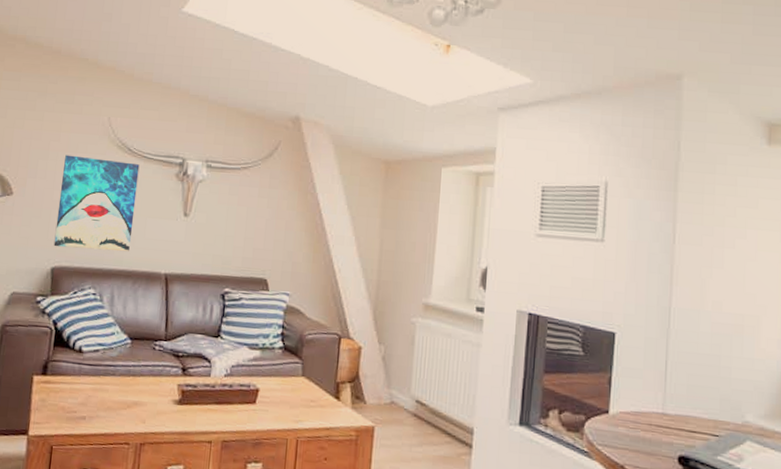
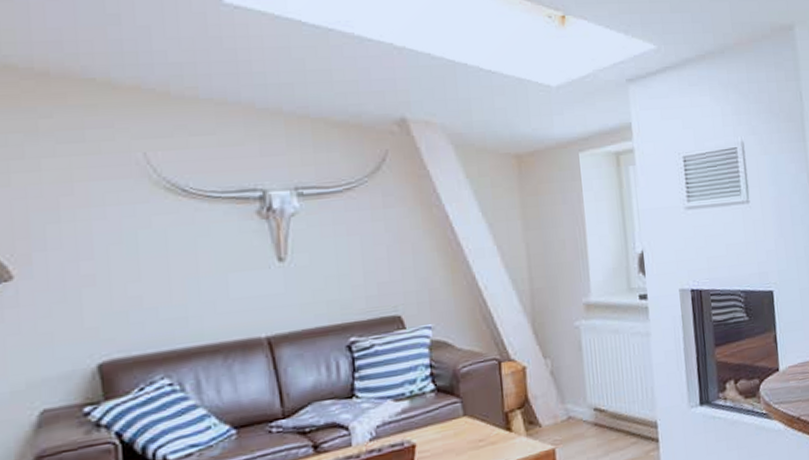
wall art: present [53,155,140,252] -> none [87,207,210,336]

